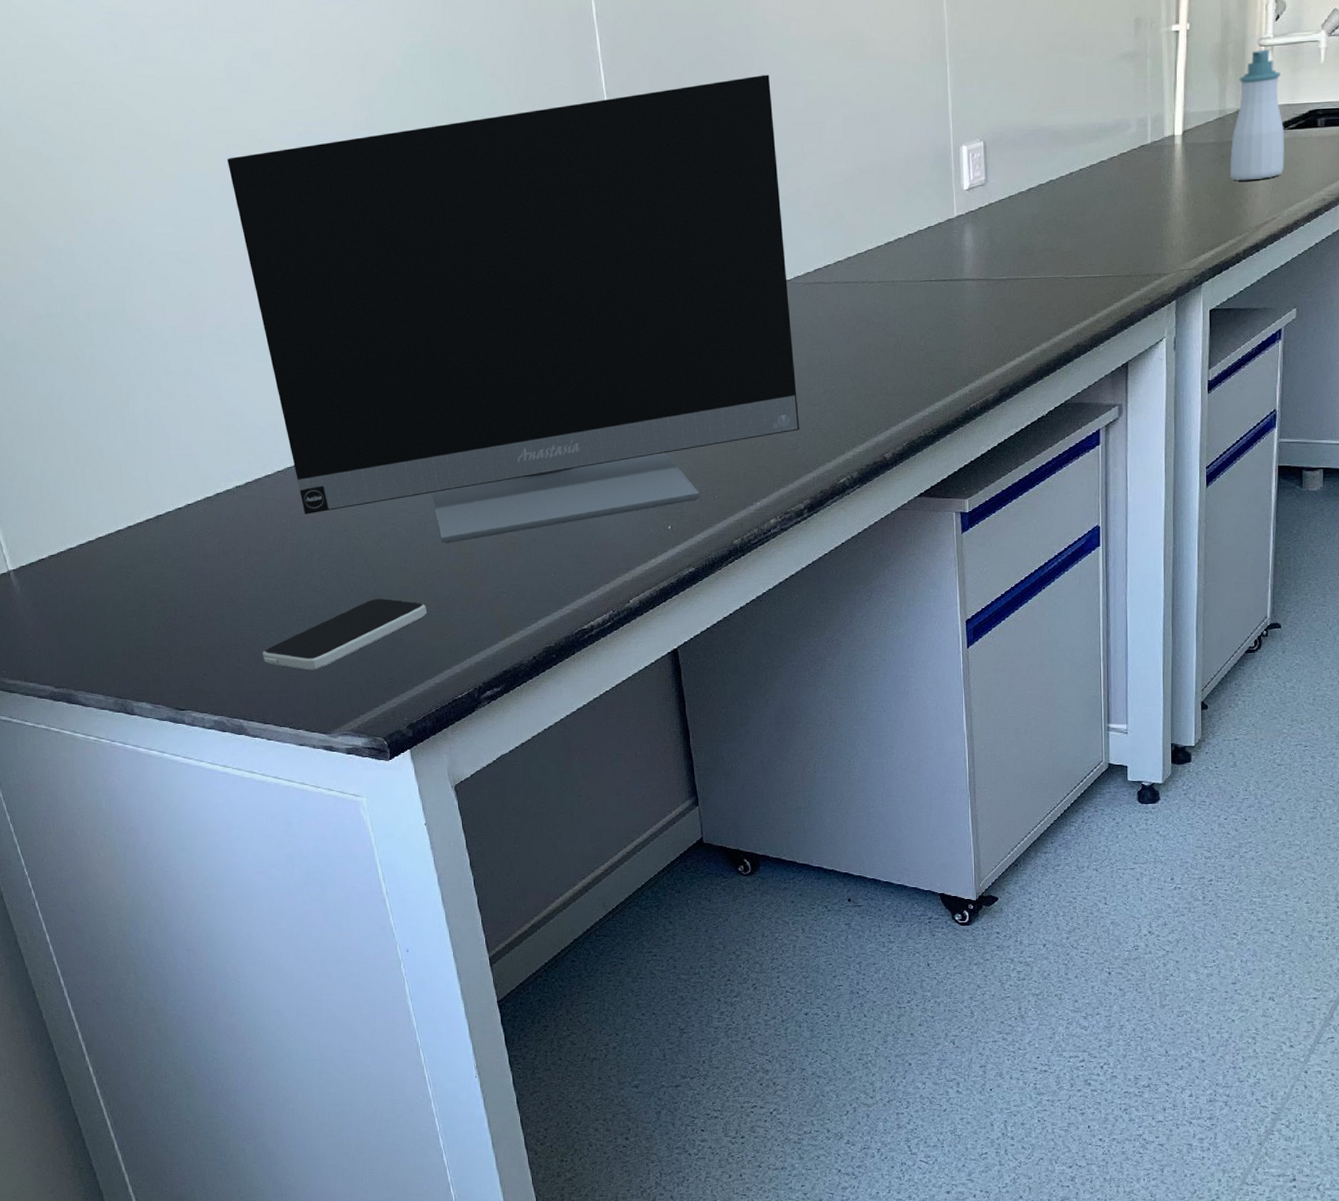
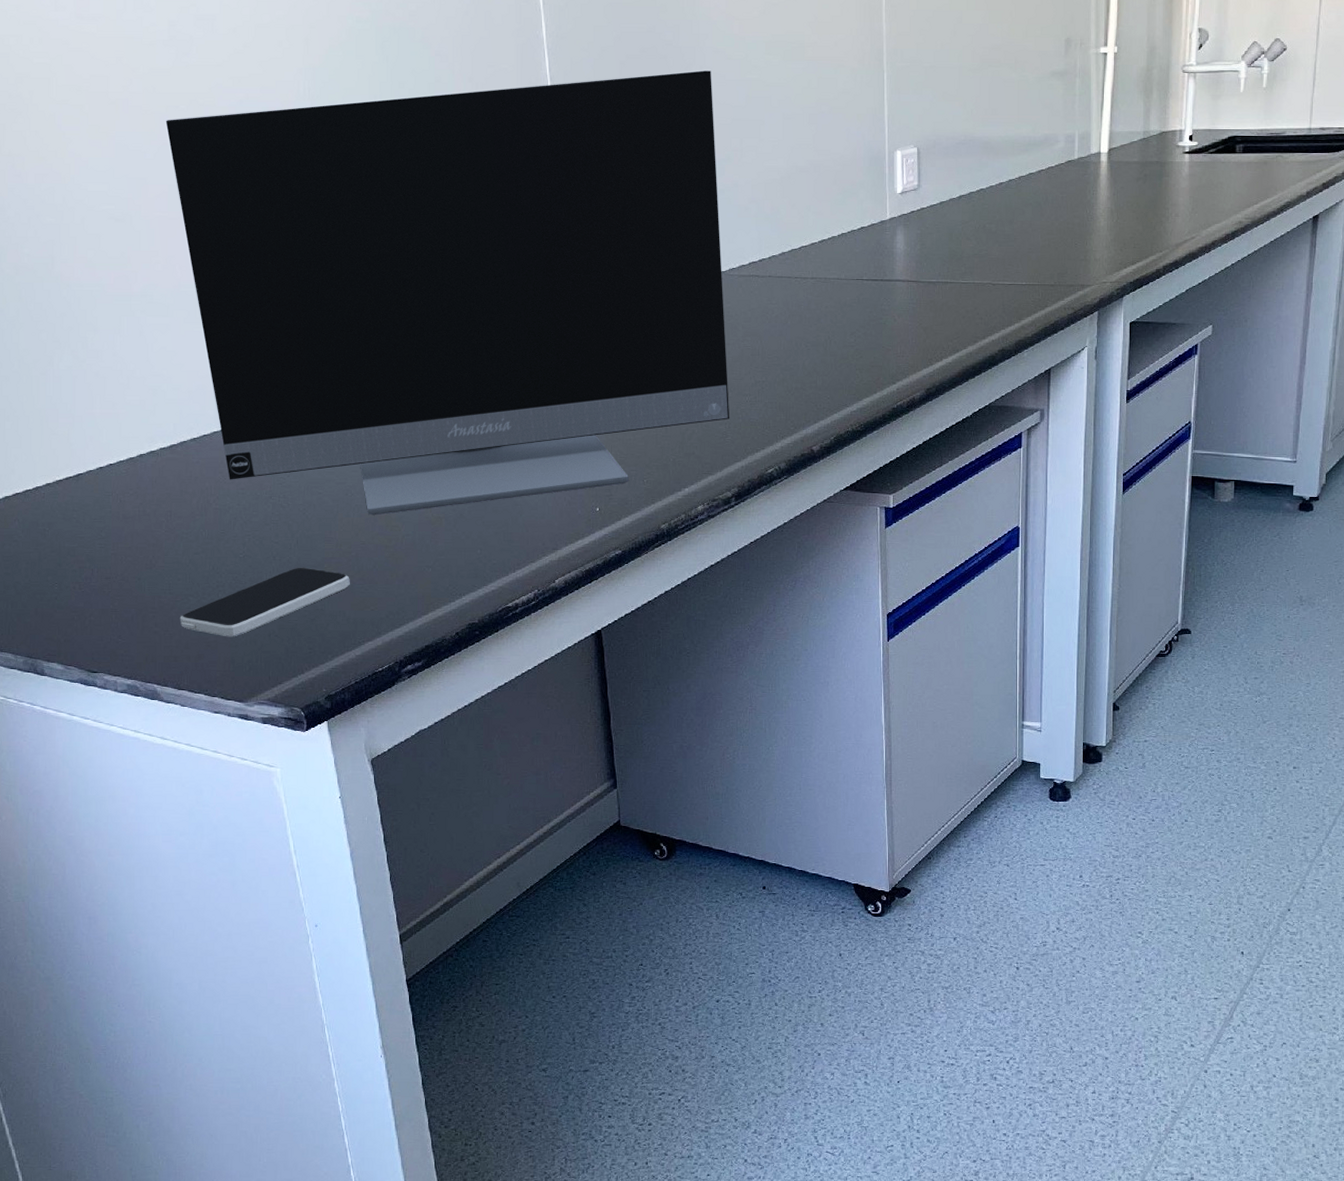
soap bottle: present [1229,50,1285,181] -> none [1152,76,1204,200]

